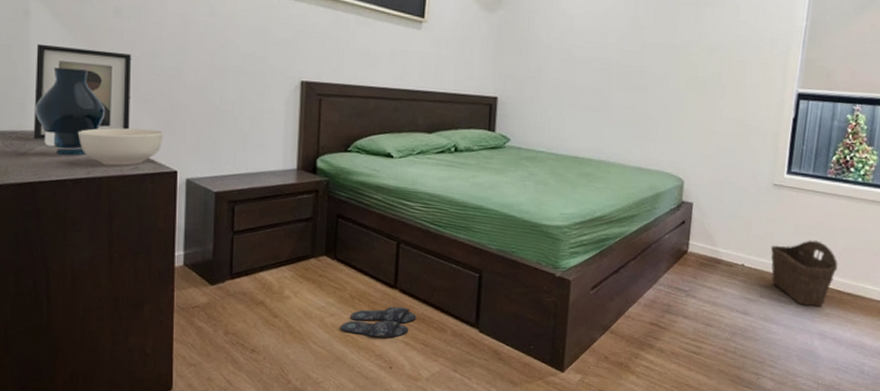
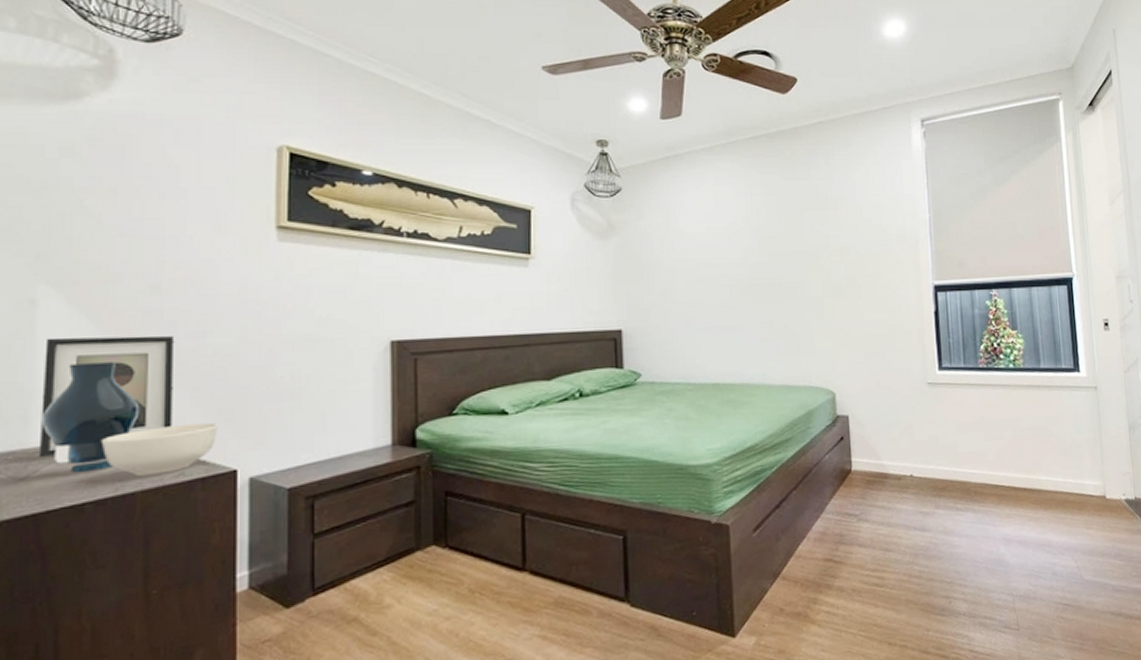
slippers: present [340,306,417,339] -> none [458,592,553,639]
wicker basket: present [770,240,838,307] -> none [936,436,1008,511]

